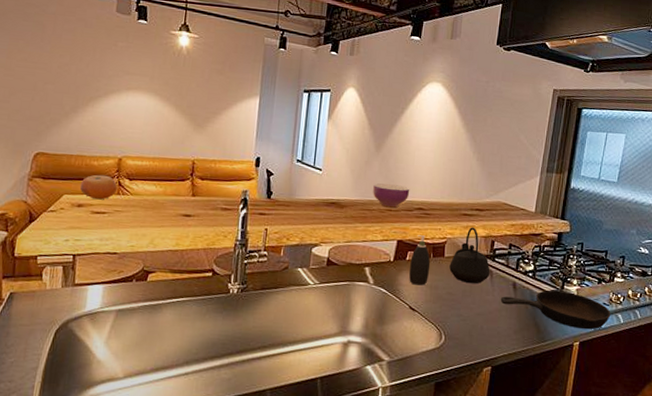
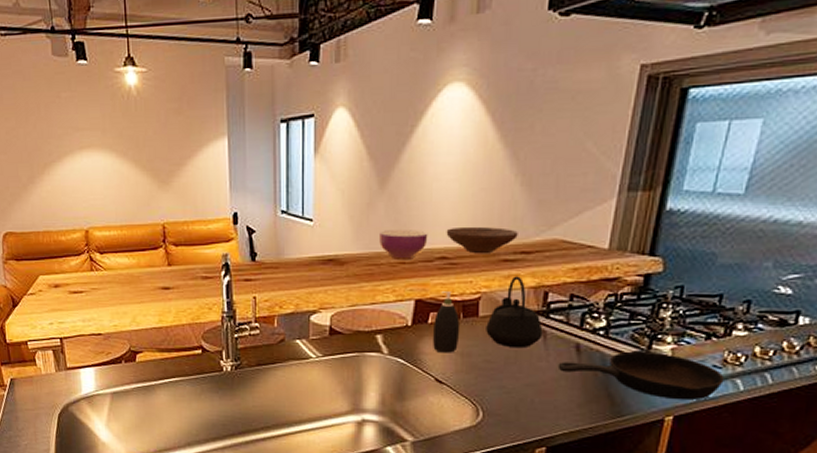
fruit: present [79,174,118,200] -> none [52,250,90,278]
wooden bowl: none [423,186,474,208] -> present [446,226,518,253]

